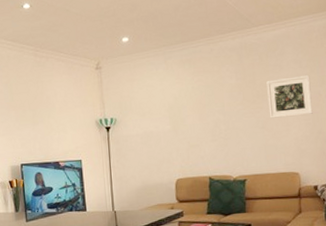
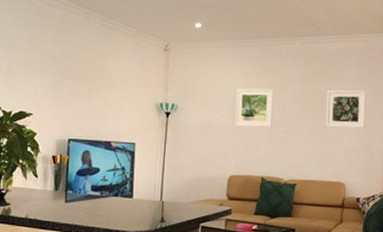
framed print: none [172,89,213,131] -> present [235,88,274,128]

